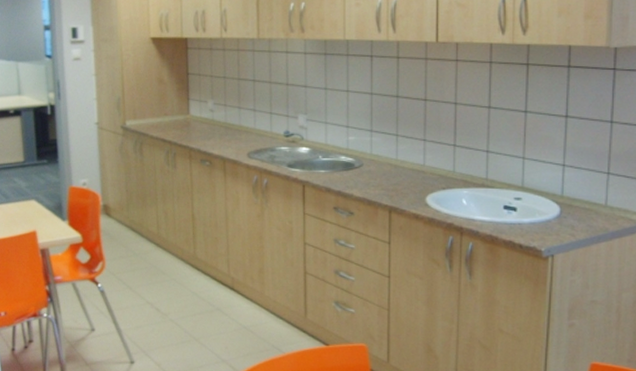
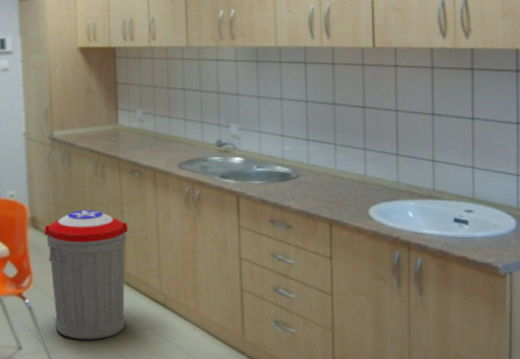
trash can: none [116,197,199,322] -> present [44,210,129,340]

